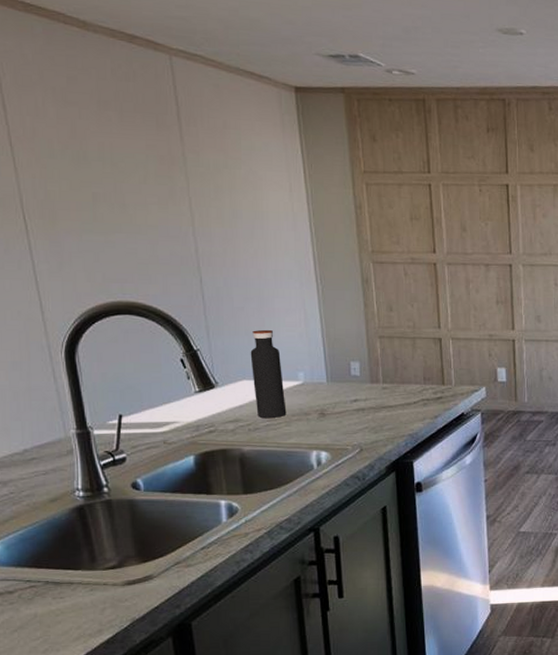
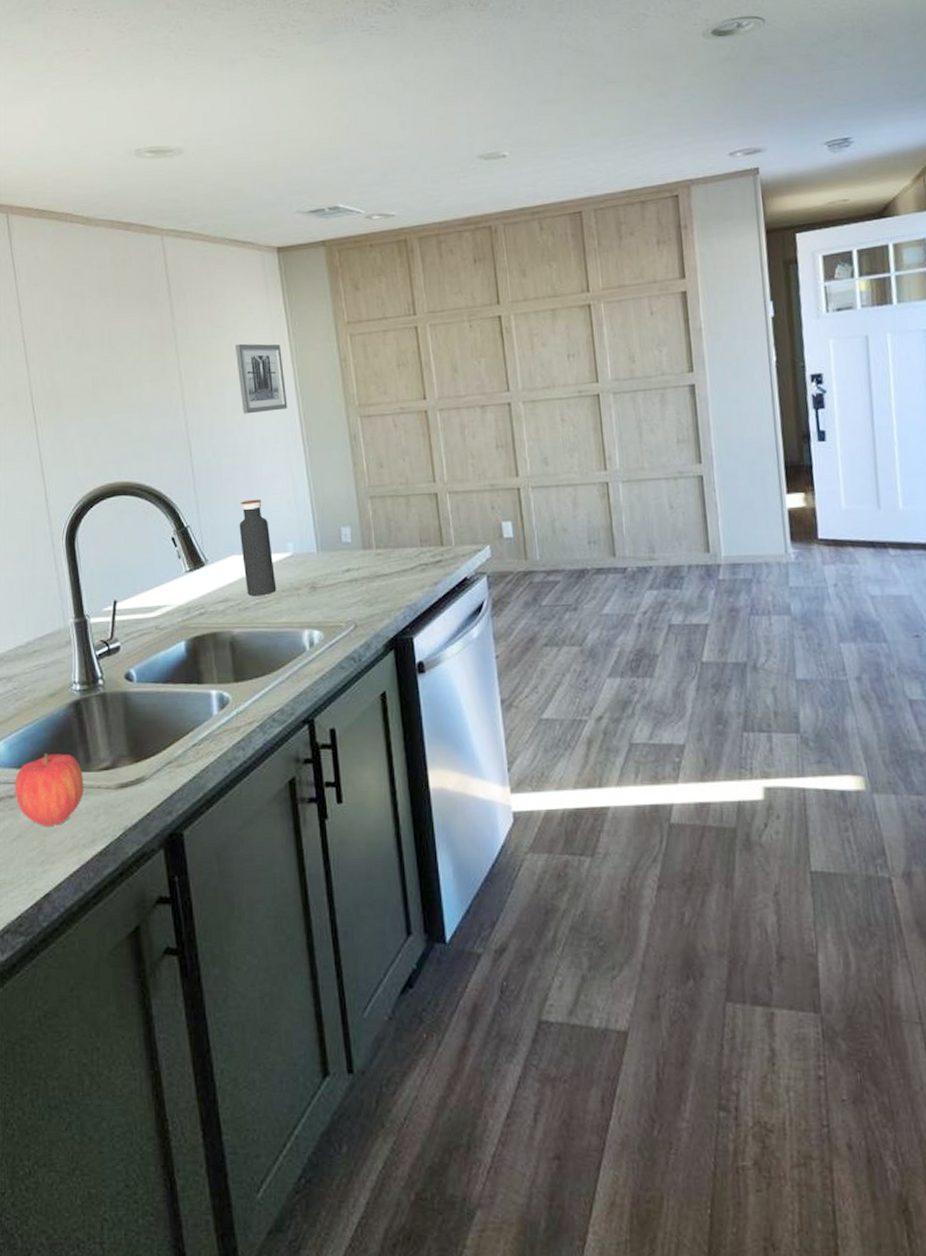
fruit: none [14,553,89,620] -> present [15,753,83,827]
wall art: none [248,178,302,248] -> present [235,343,288,414]

